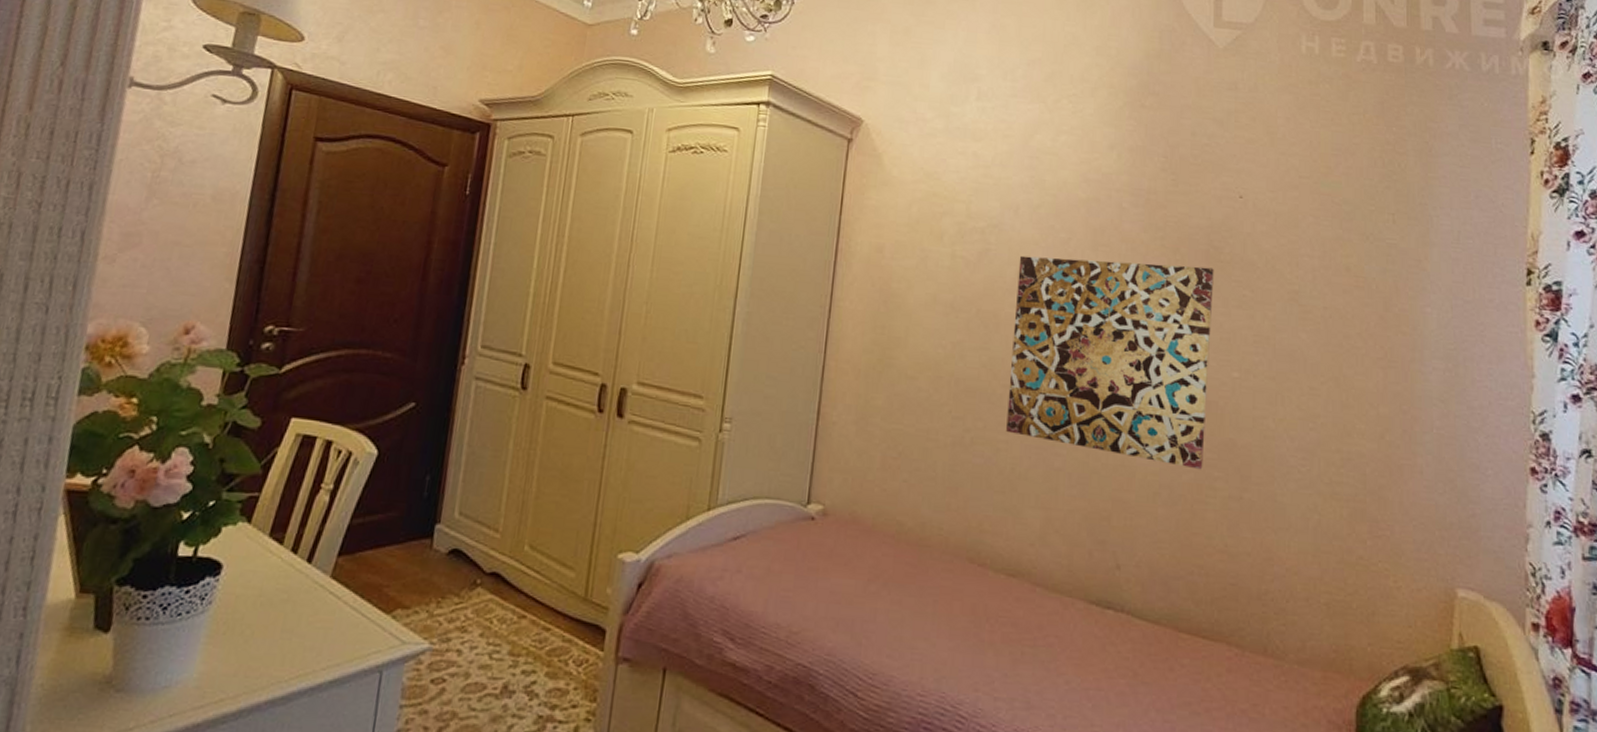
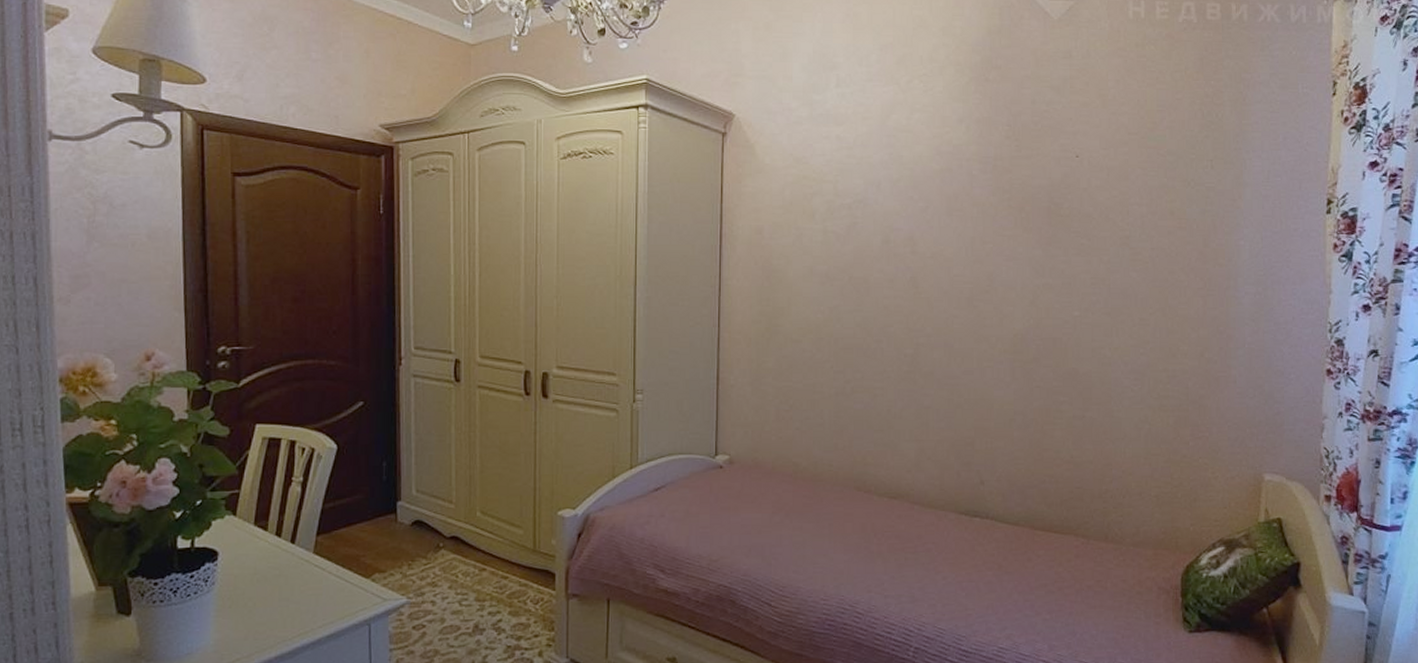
wall art: present [1006,255,1214,470] -> none [881,222,1055,397]

